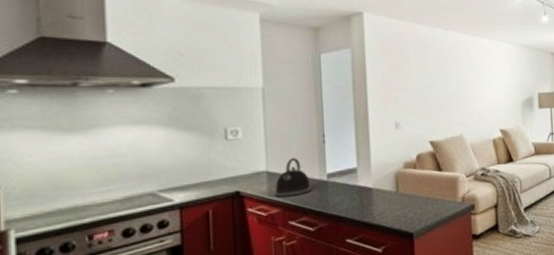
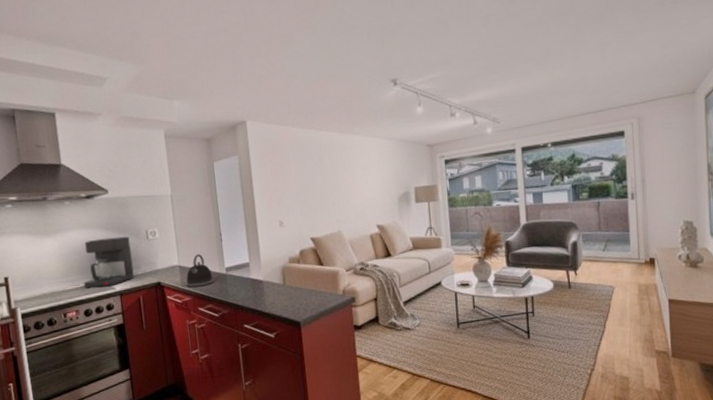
coffee maker: none [125,135,203,200] -> present [83,236,134,288]

